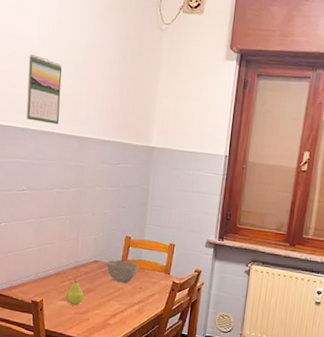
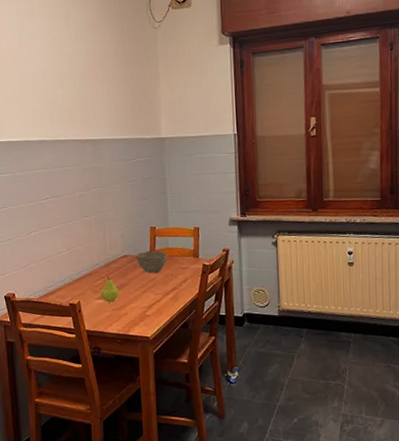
calendar: present [26,53,63,125] -> none [36,71,72,133]

